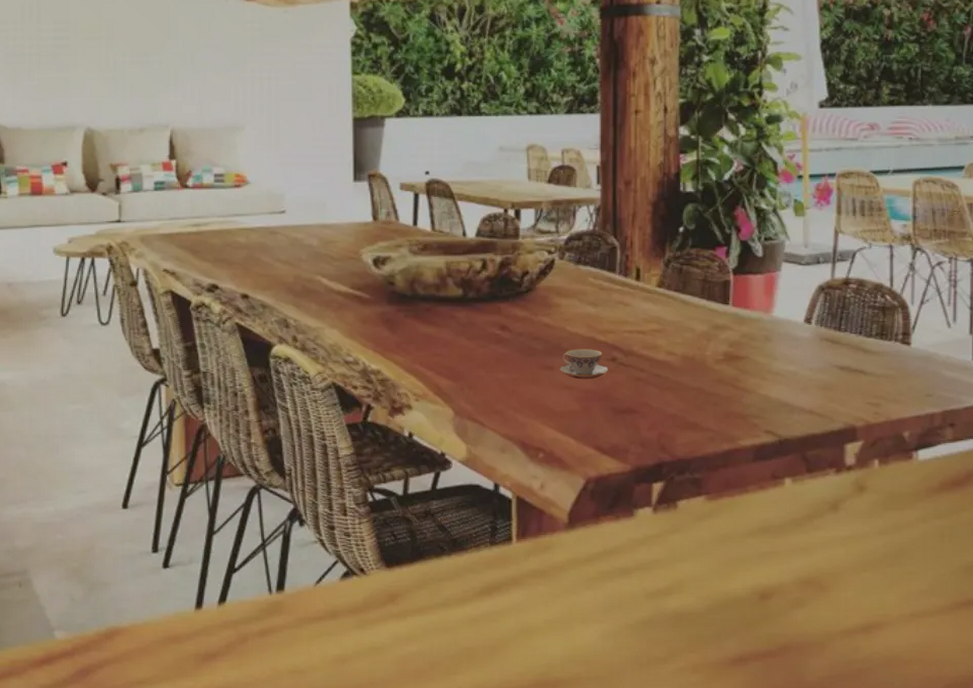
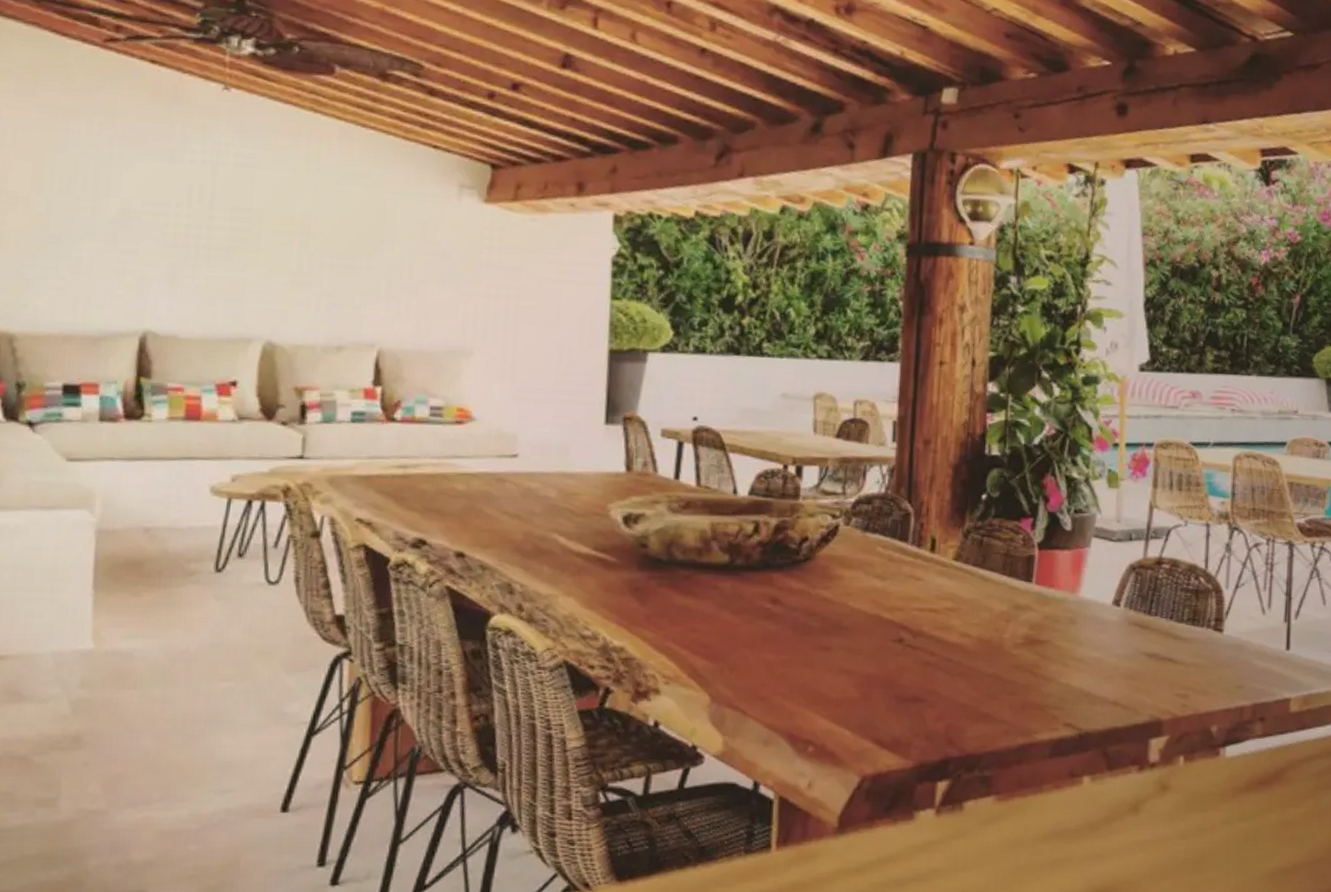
teacup: present [560,349,609,380] -> none [838,627,894,663]

